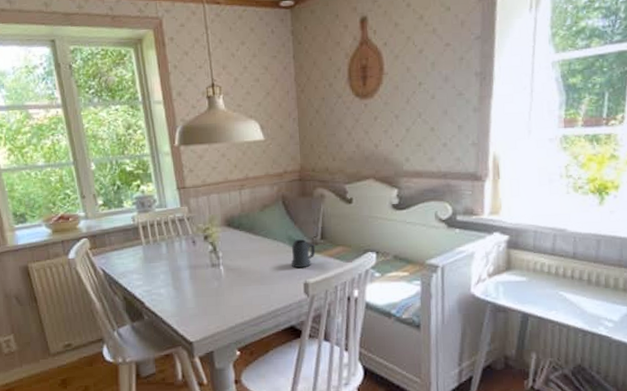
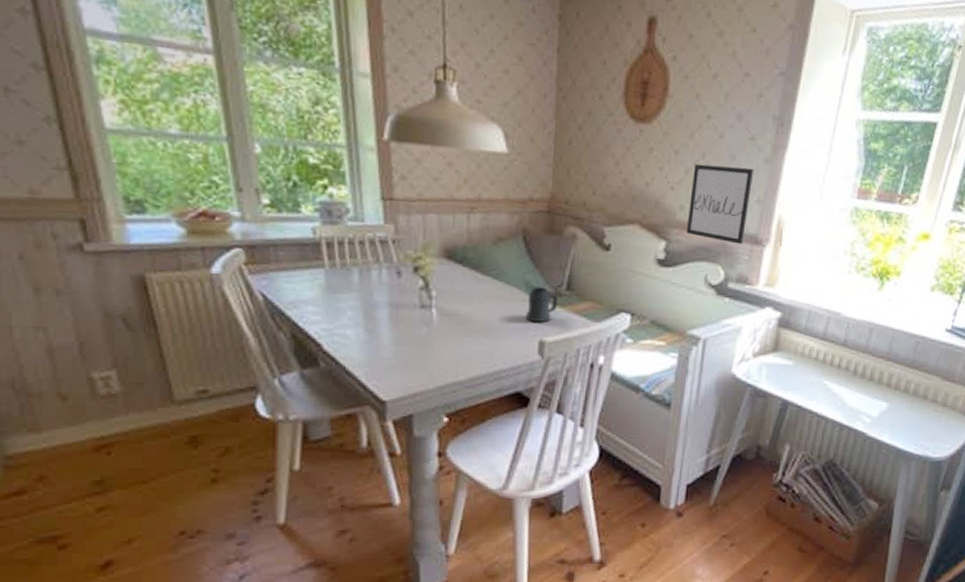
wall art: none [413,118,466,183] -> present [686,163,755,245]

